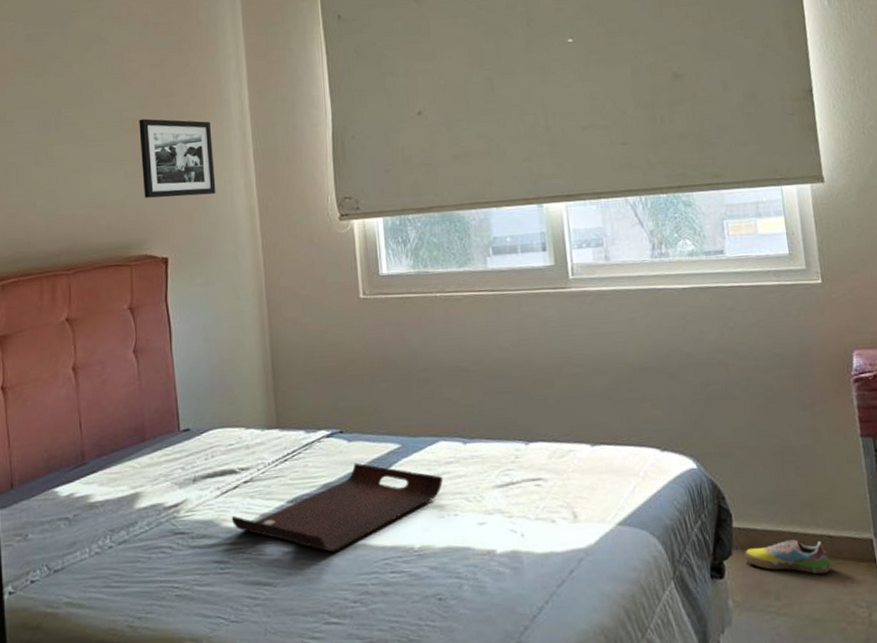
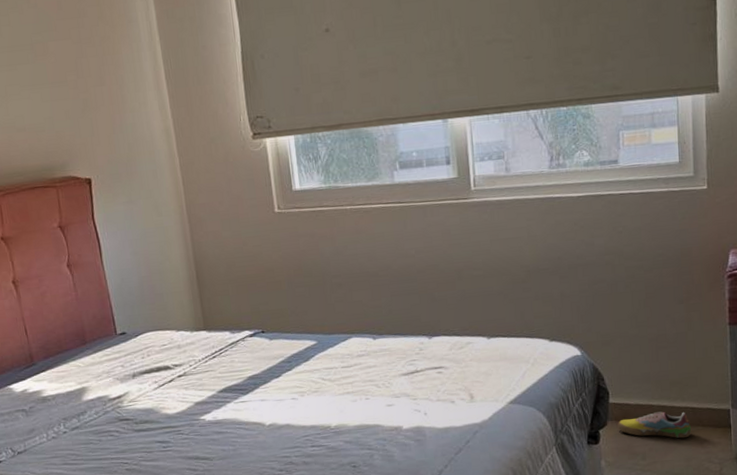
picture frame: present [139,118,216,198] -> none [49,41,132,122]
serving tray: present [231,462,443,552] -> none [169,357,356,432]

